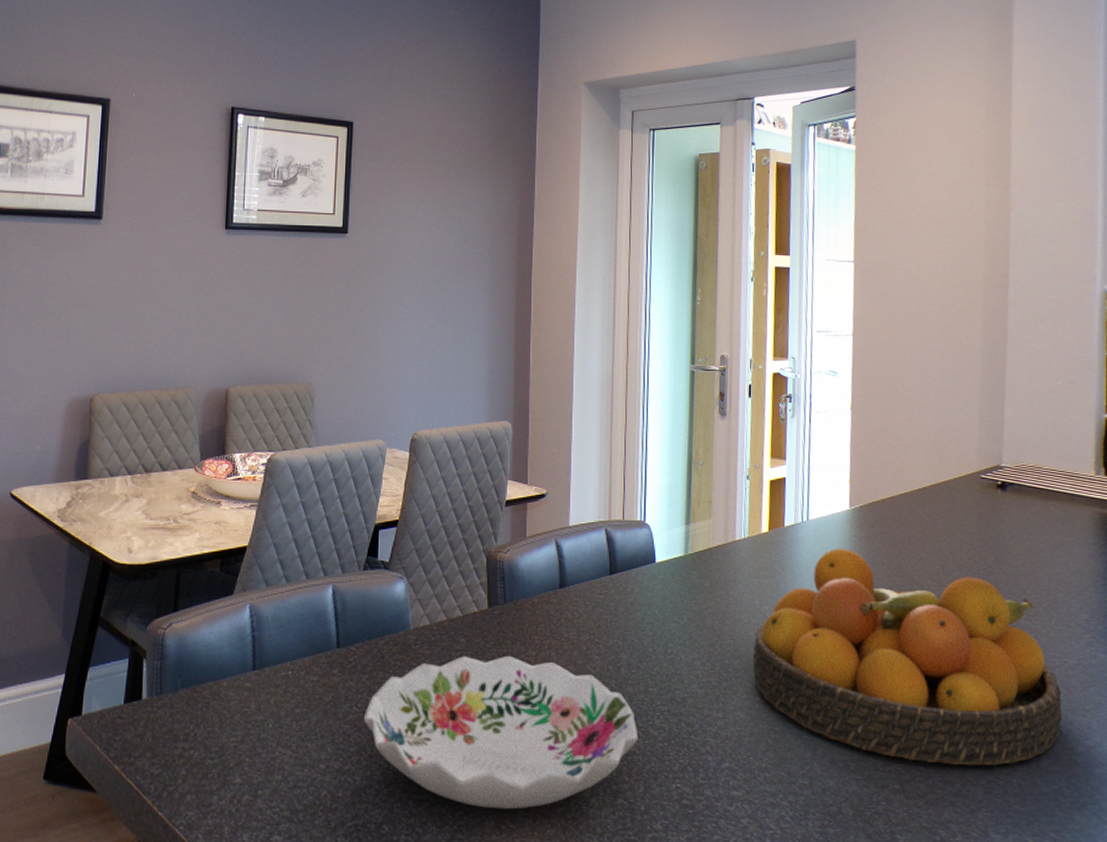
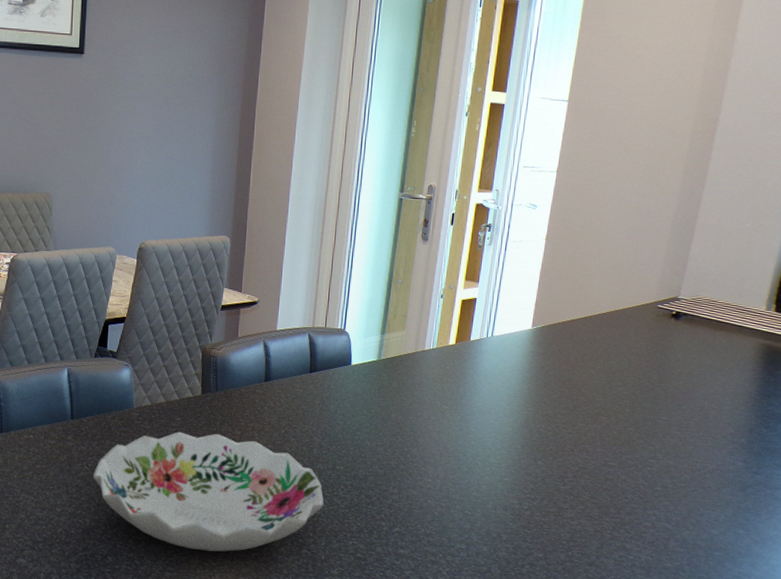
fruit bowl: present [752,548,1062,766] -> none [428,361,697,544]

